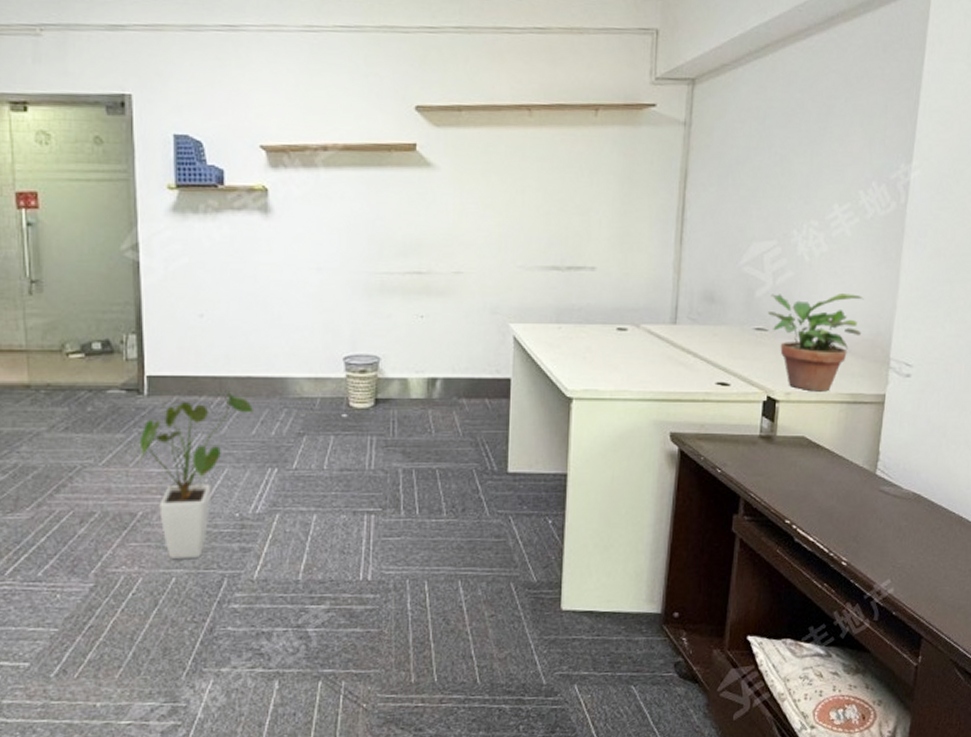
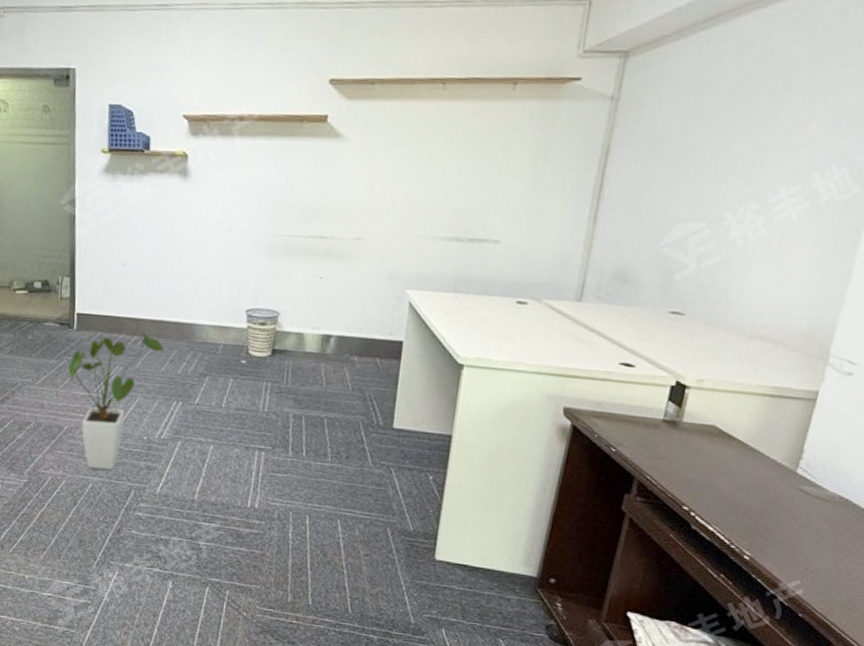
potted plant: present [767,293,864,392] -> none [686,277,805,383]

